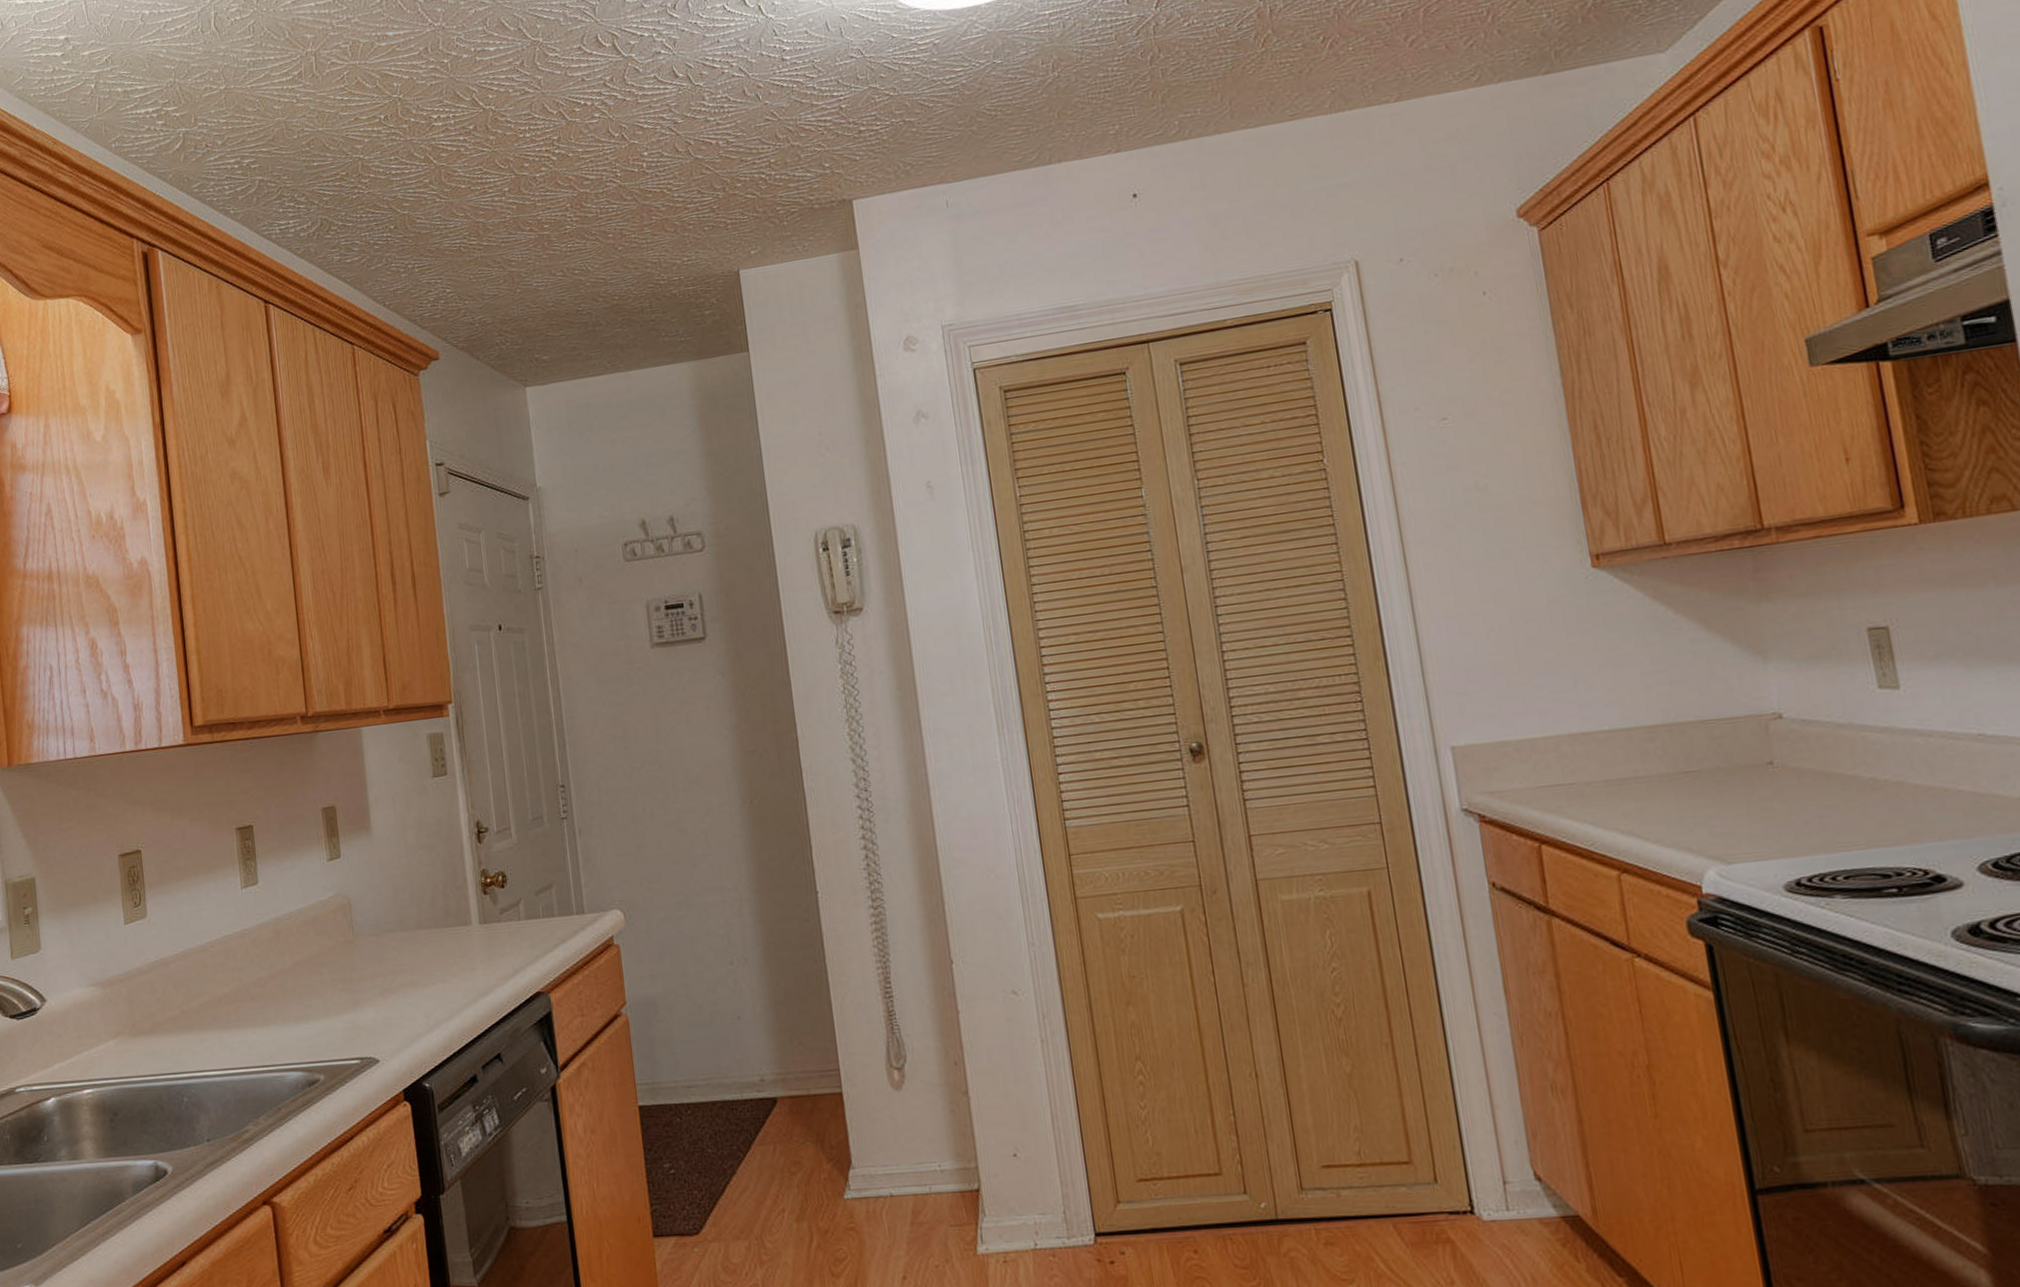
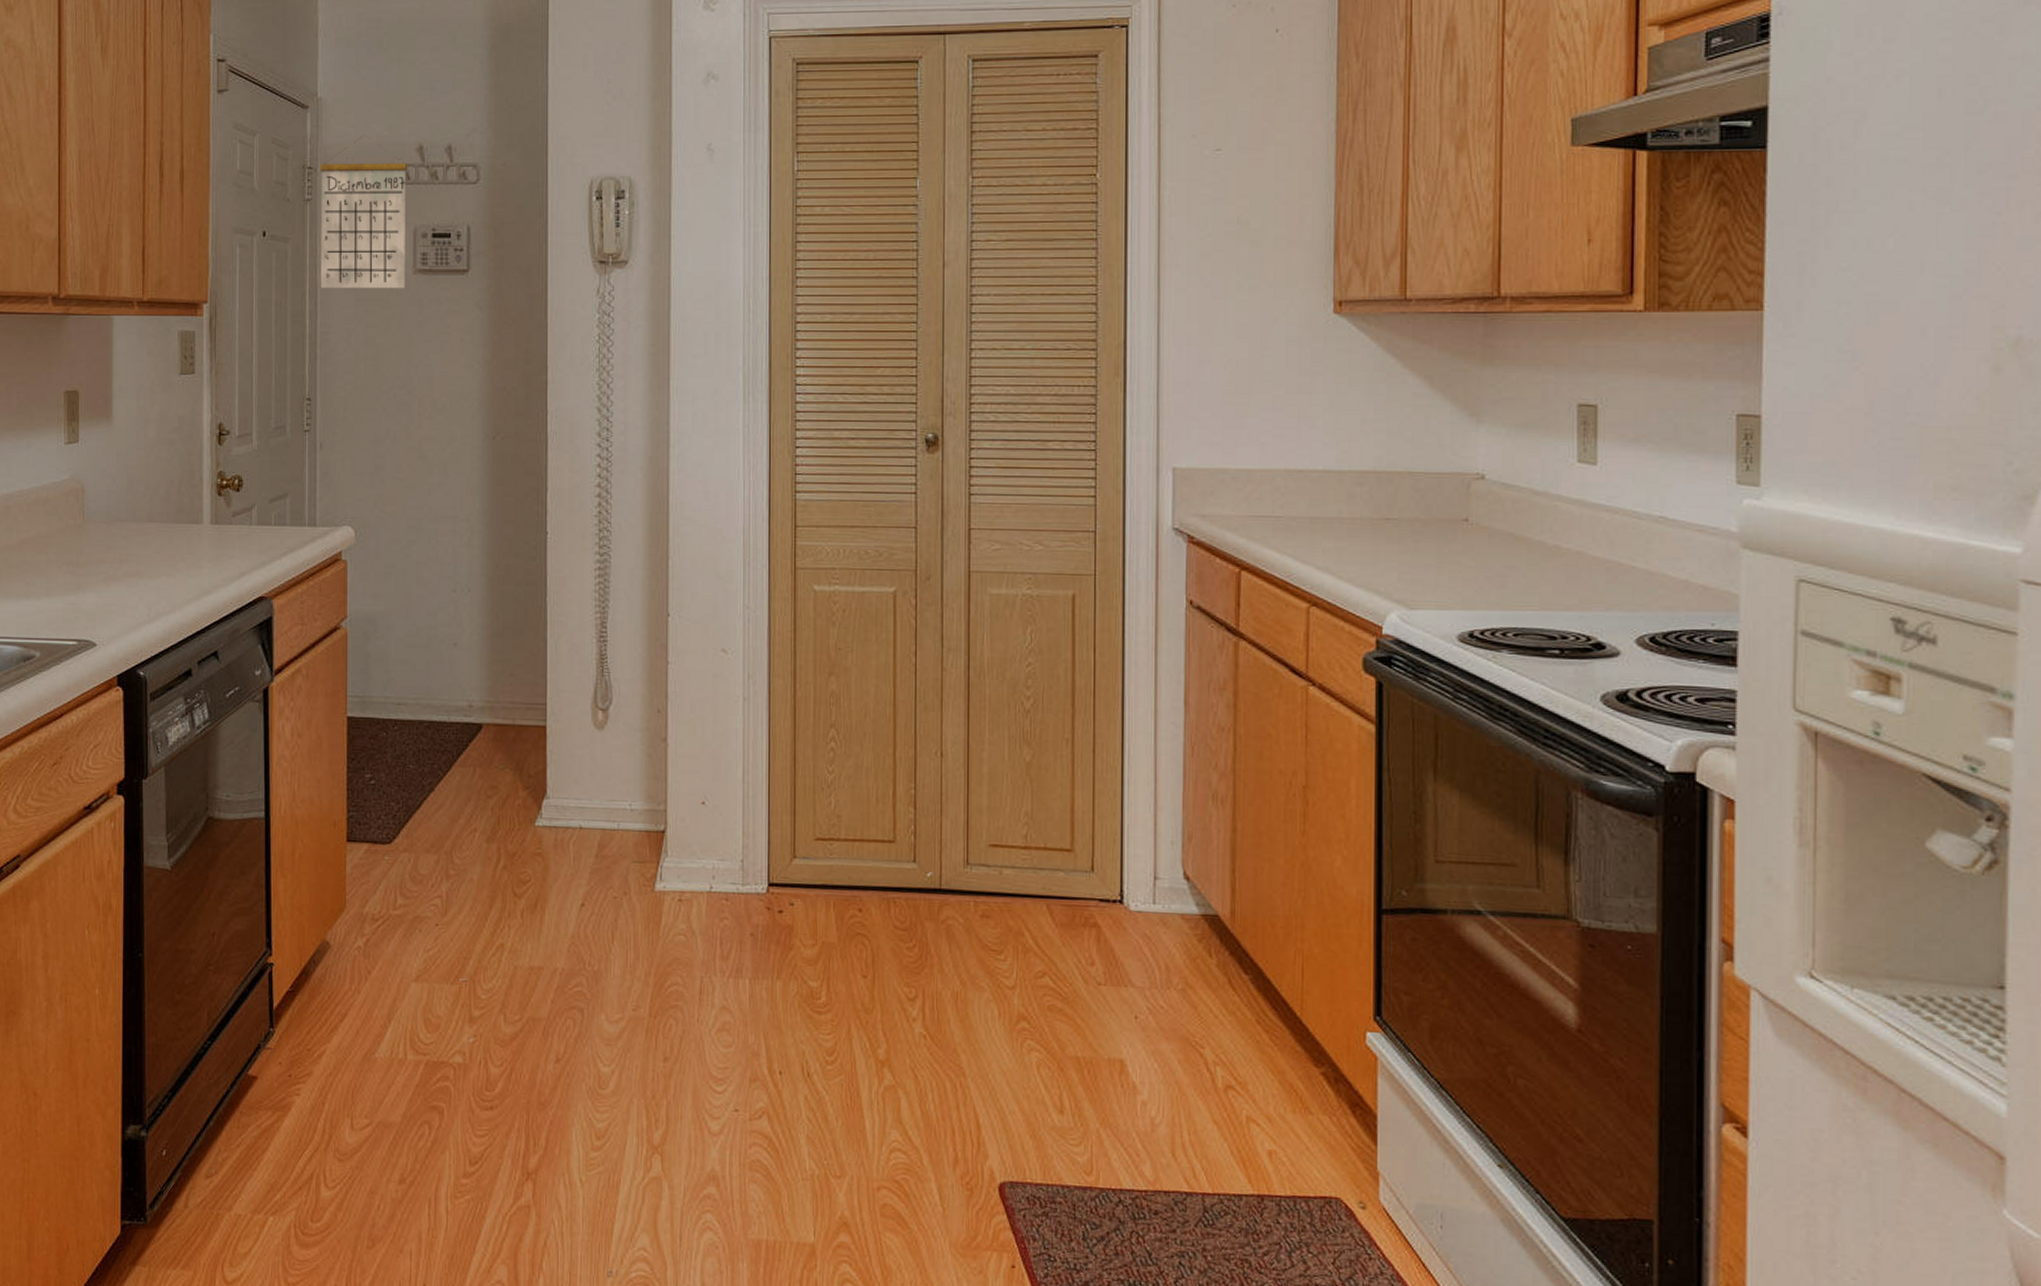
calendar: none [546,518,644,674] -> present [320,135,408,289]

